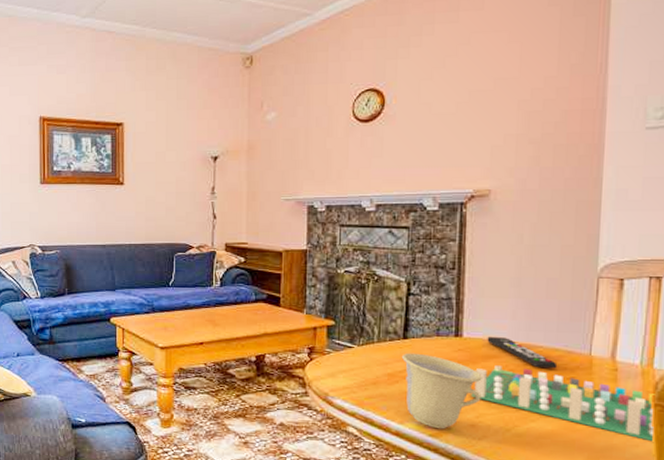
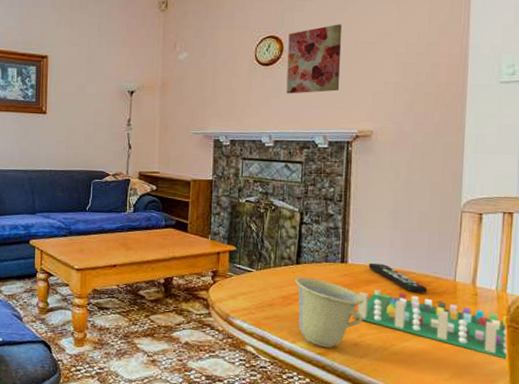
wall art: none [389,71,454,153] -> present [286,24,343,94]

